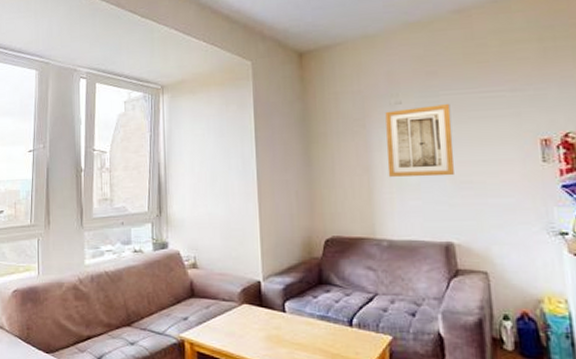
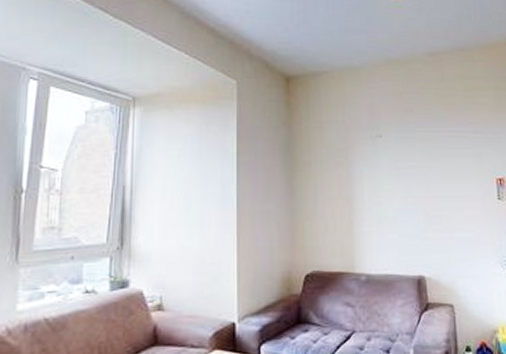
wall art: present [385,104,454,177] -> none [367,141,426,211]

